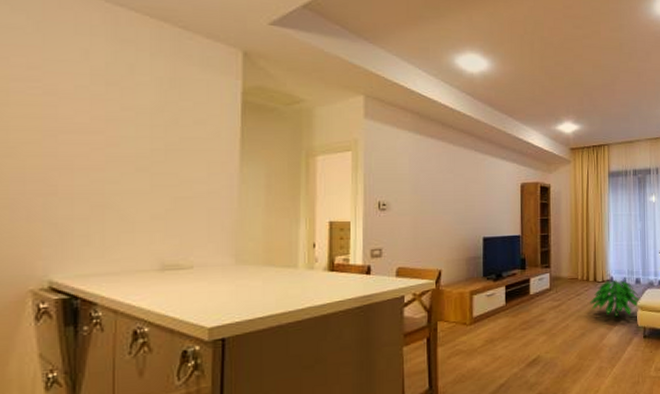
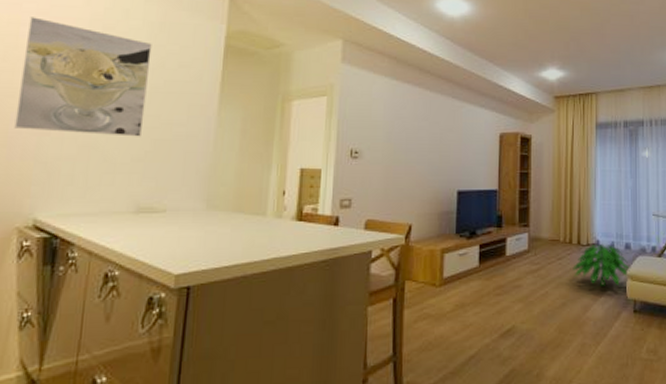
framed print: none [16,71,163,195] -> present [14,17,152,137]

